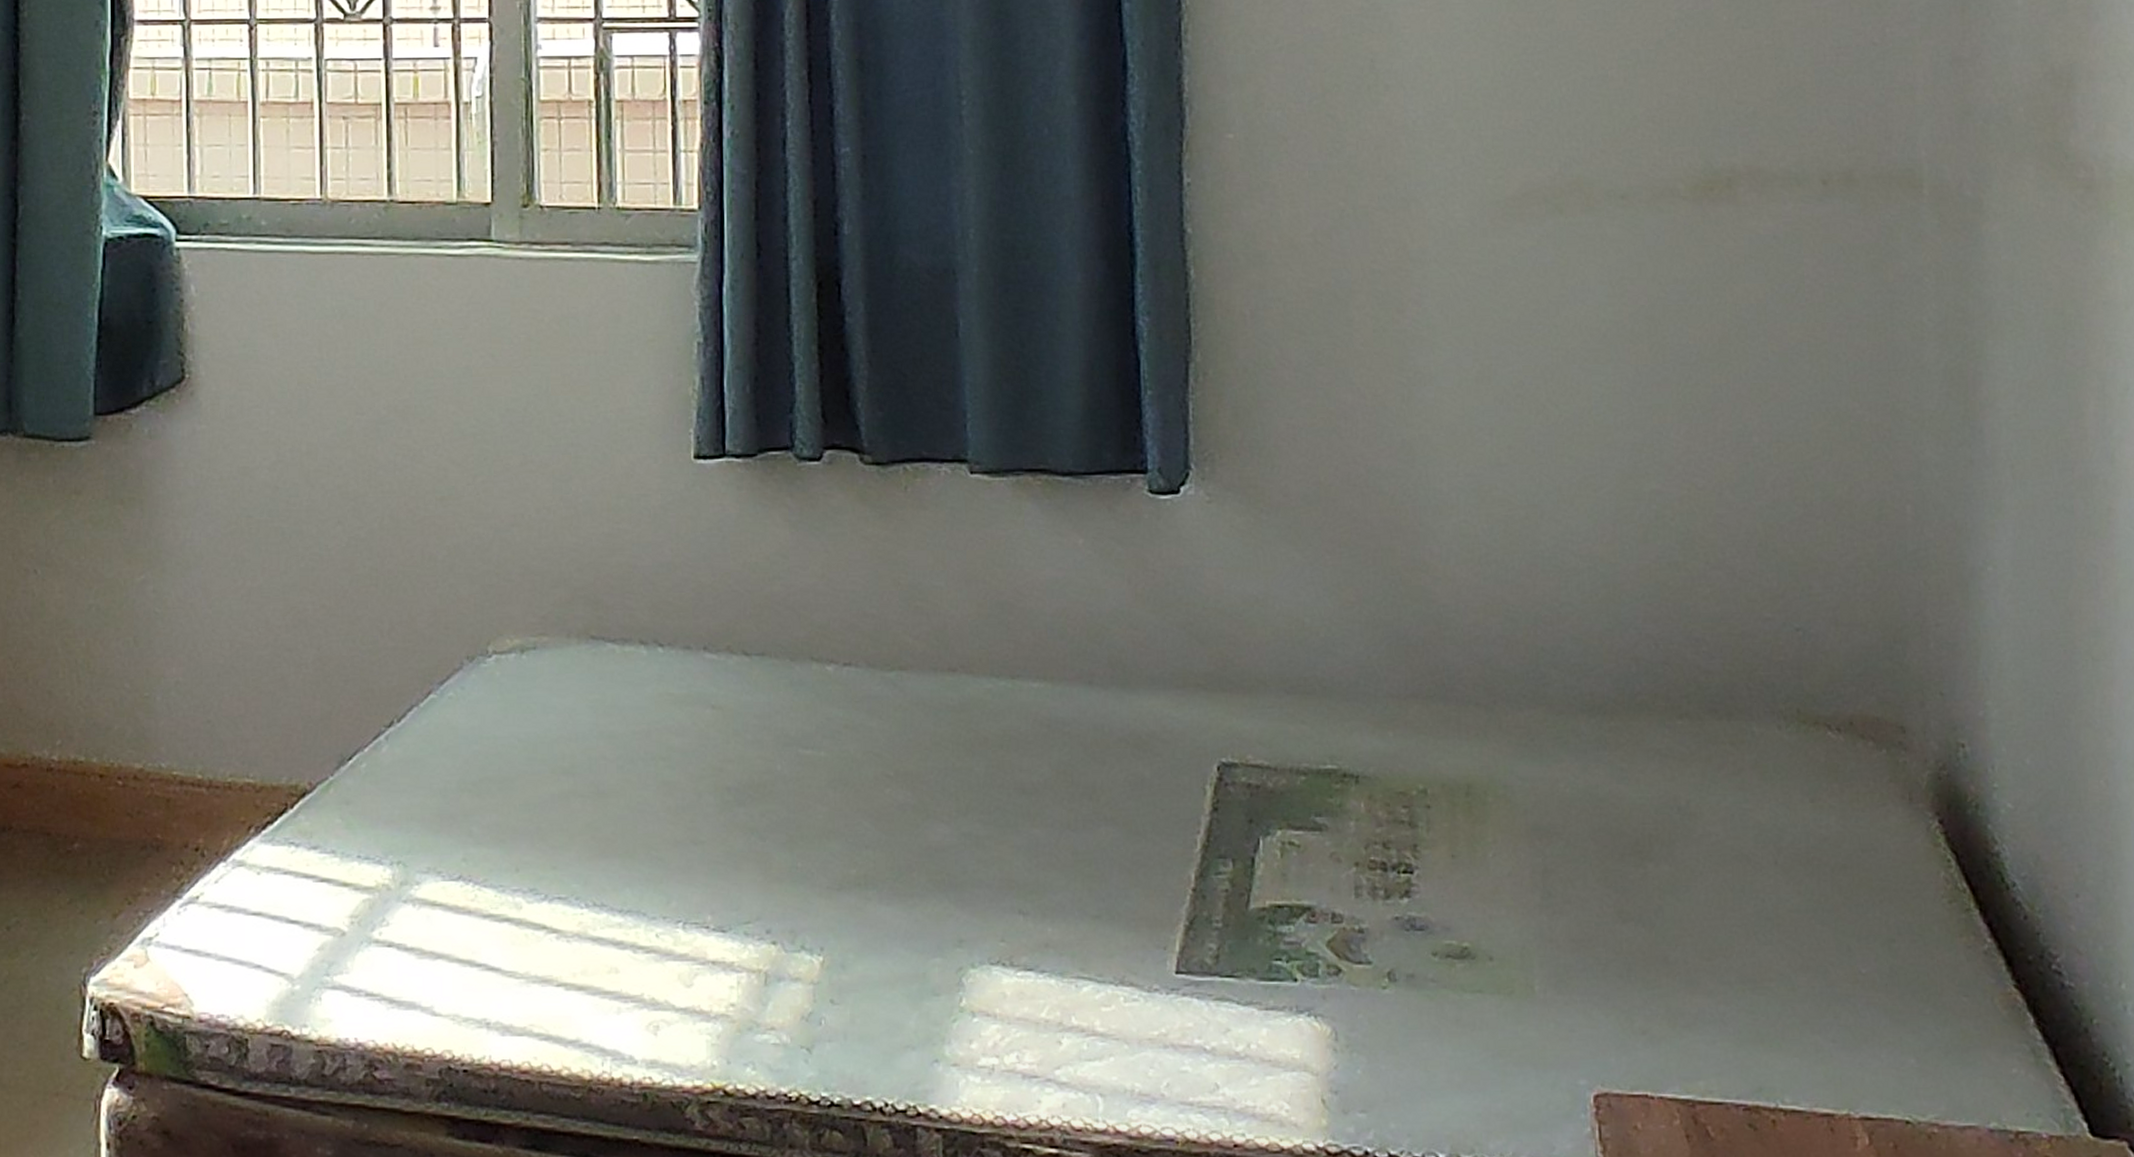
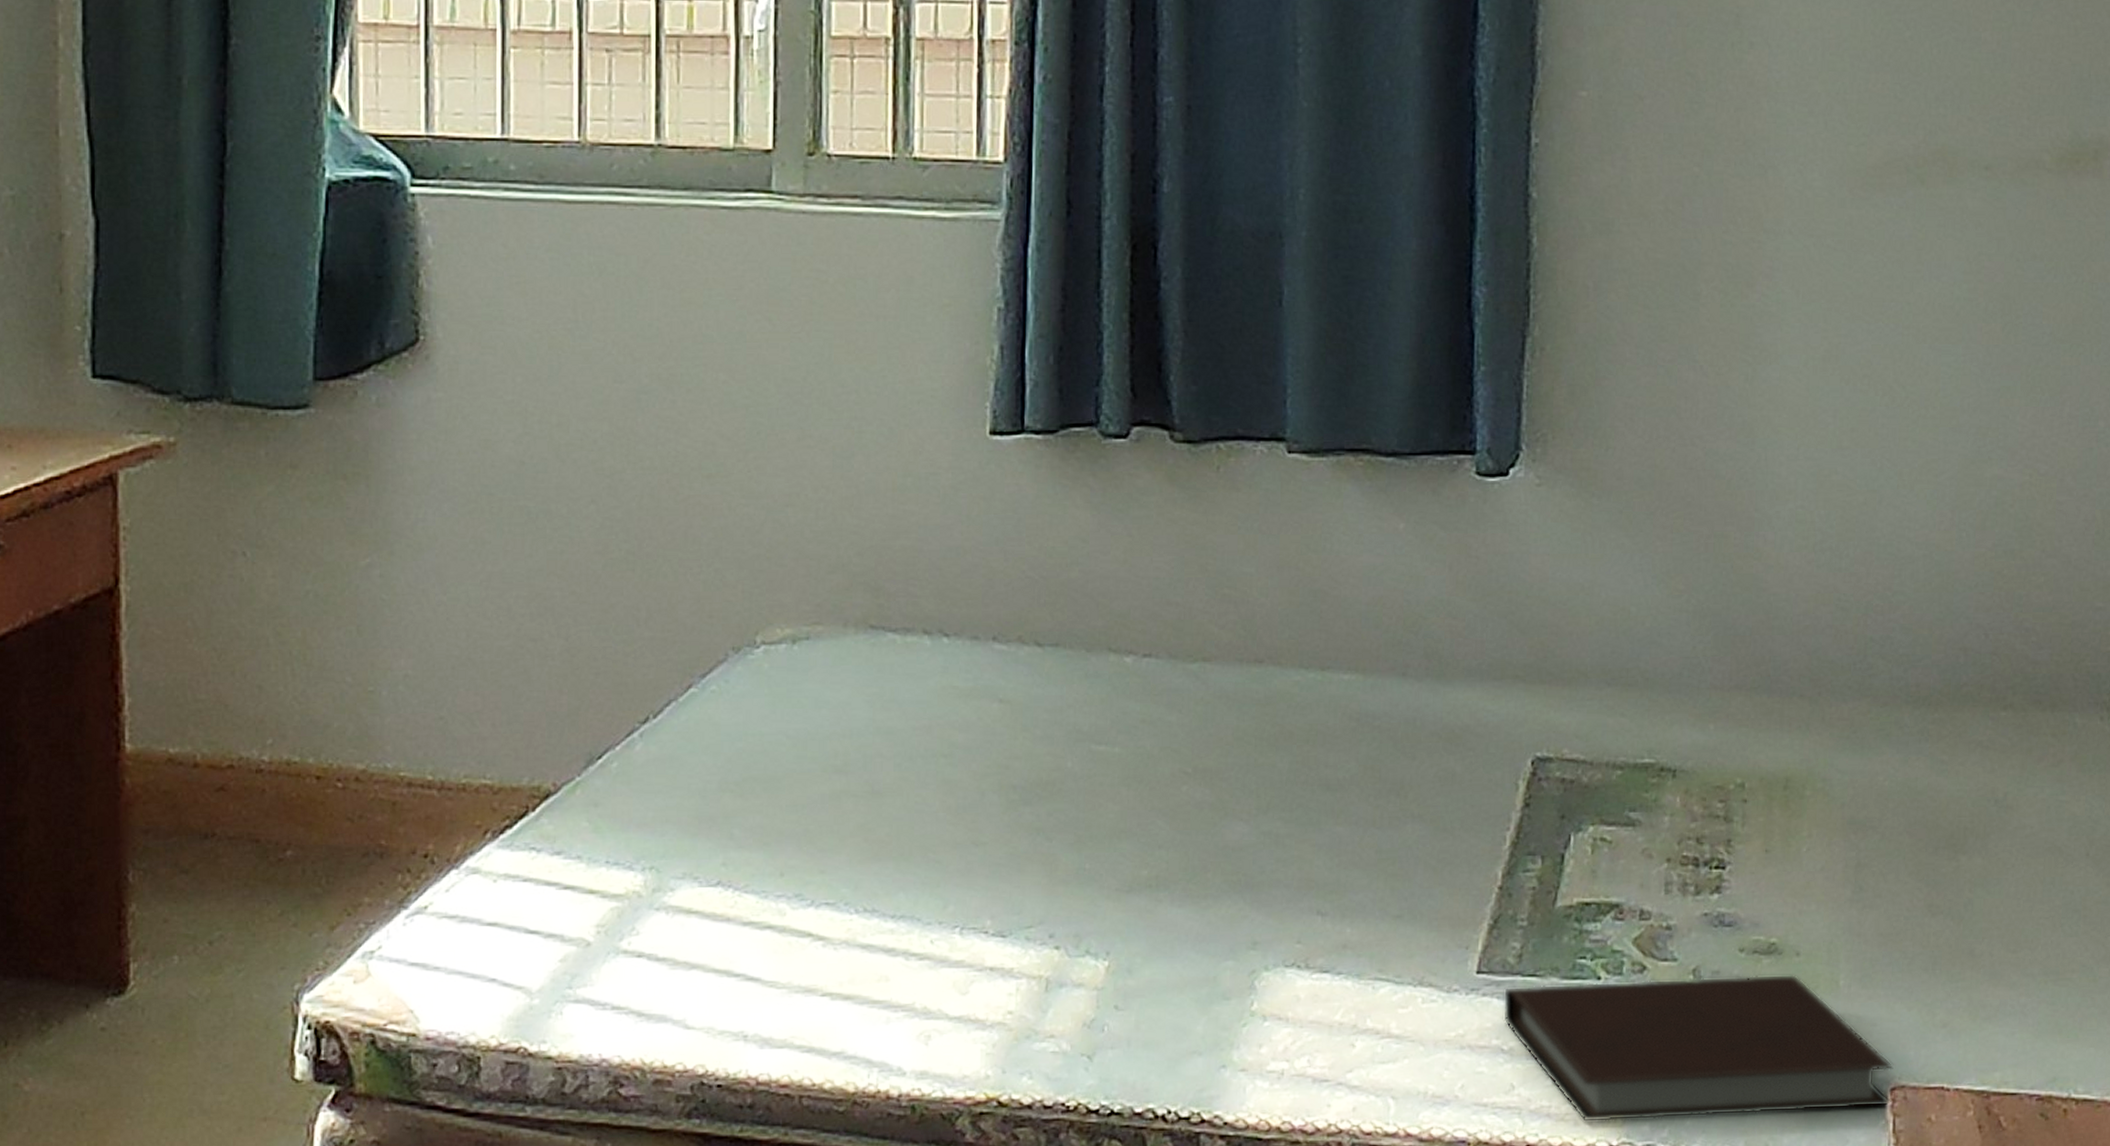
notebook: none [1202,978,1595,1124] -> present [1502,974,1894,1123]

